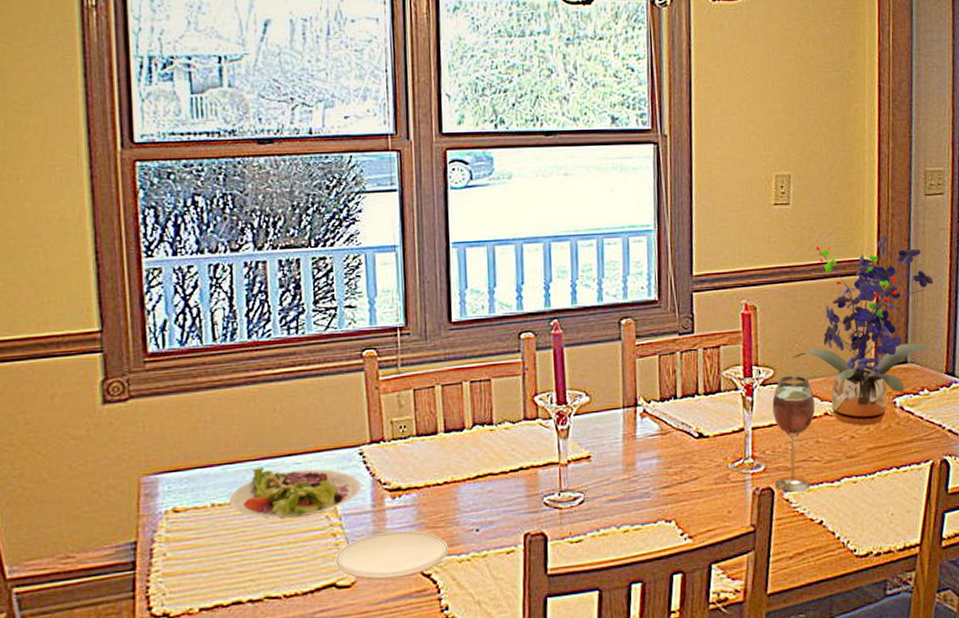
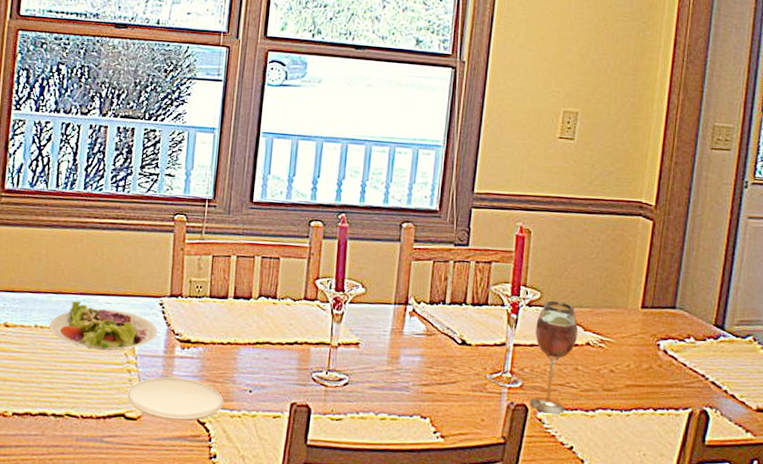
flower arrangement: present [793,235,934,426] -> none [561,181,712,363]

